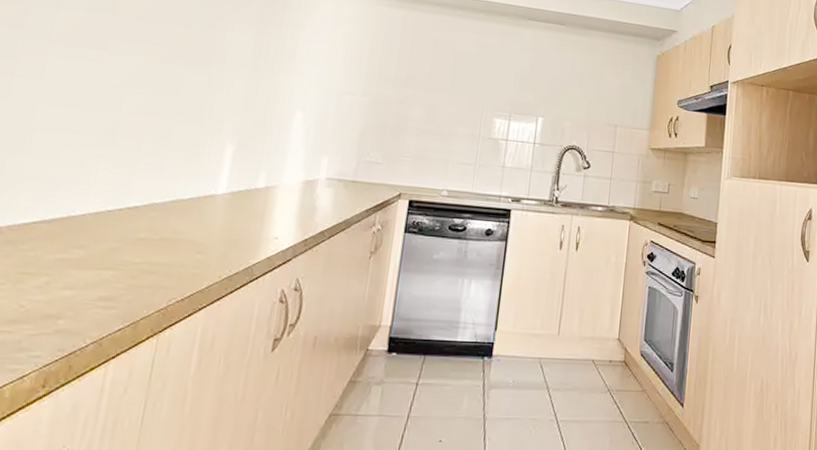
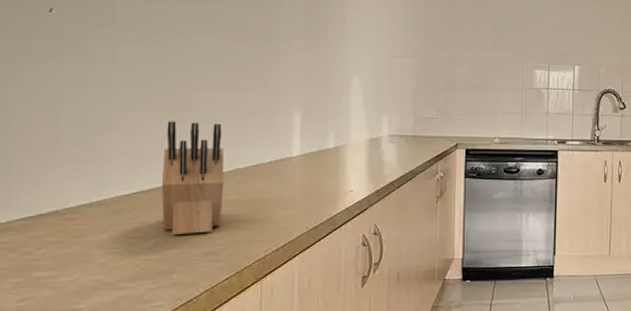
knife block: none [58,144,145,275] -> present [161,121,225,236]

